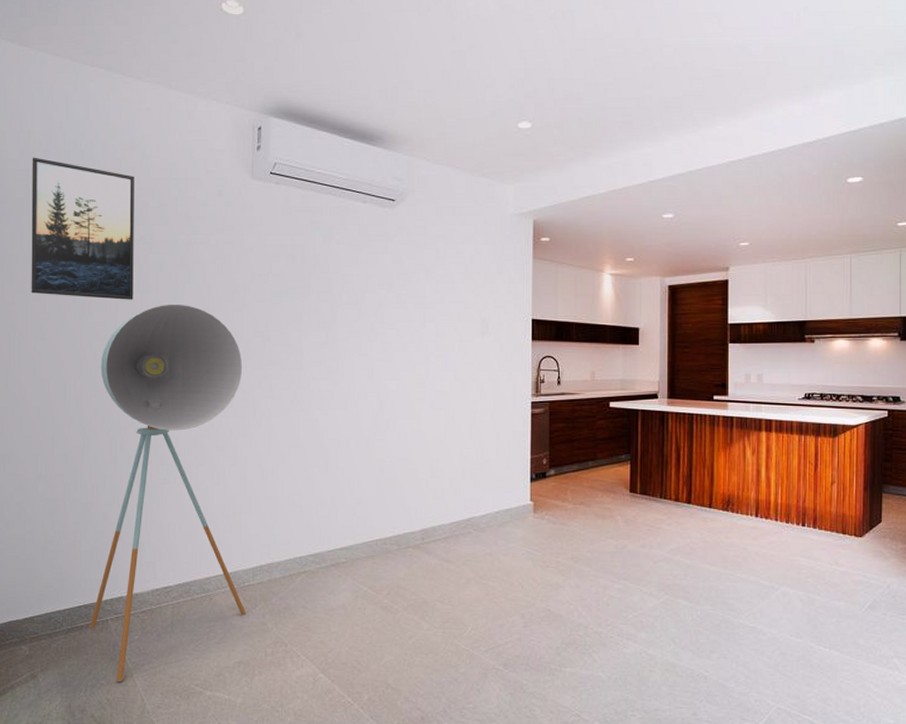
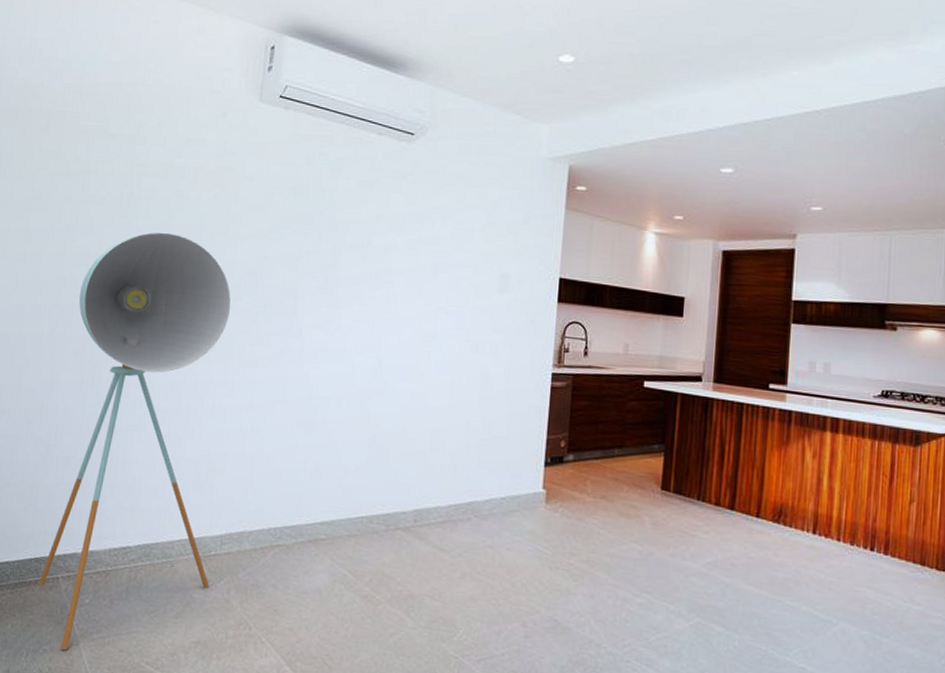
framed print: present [31,157,134,300] -> none [15,66,135,225]

